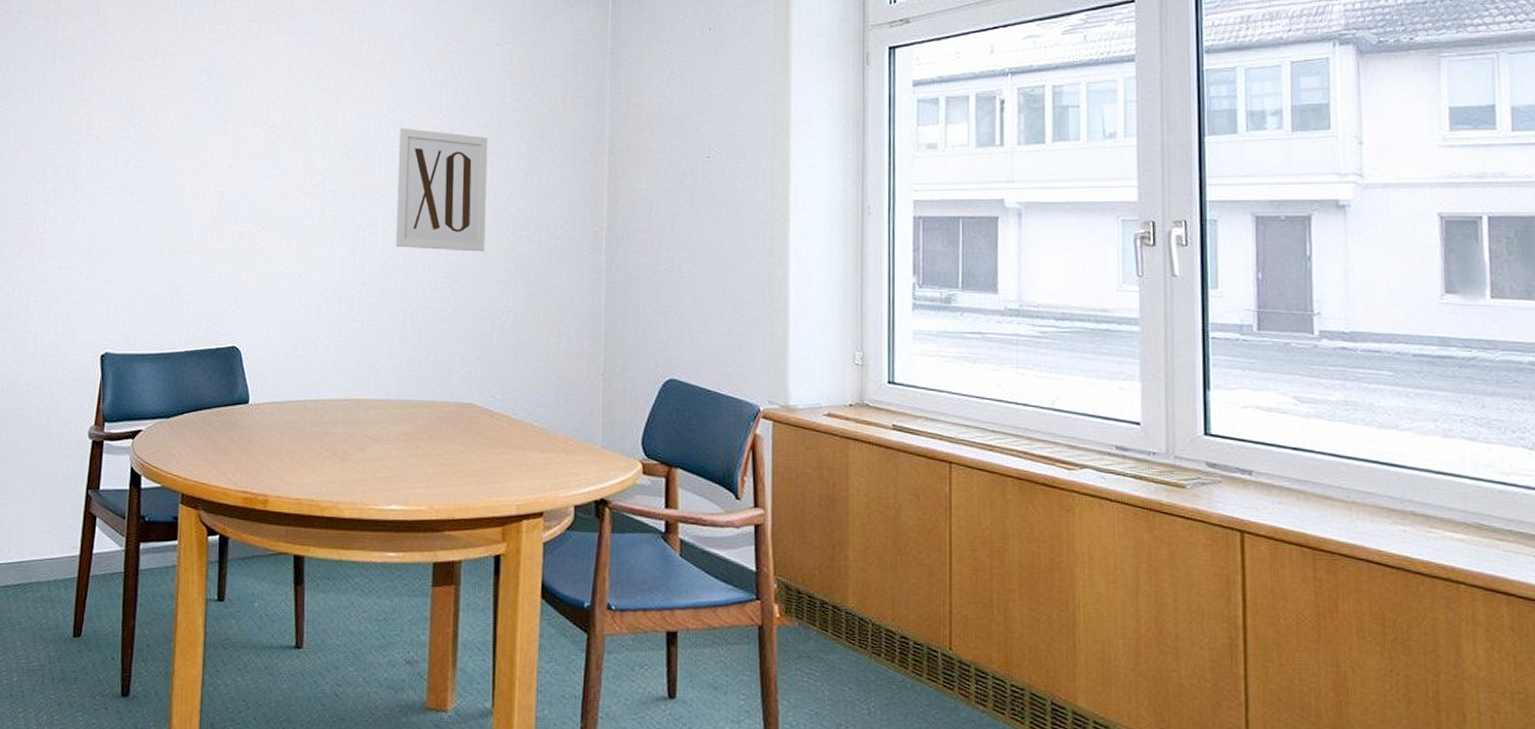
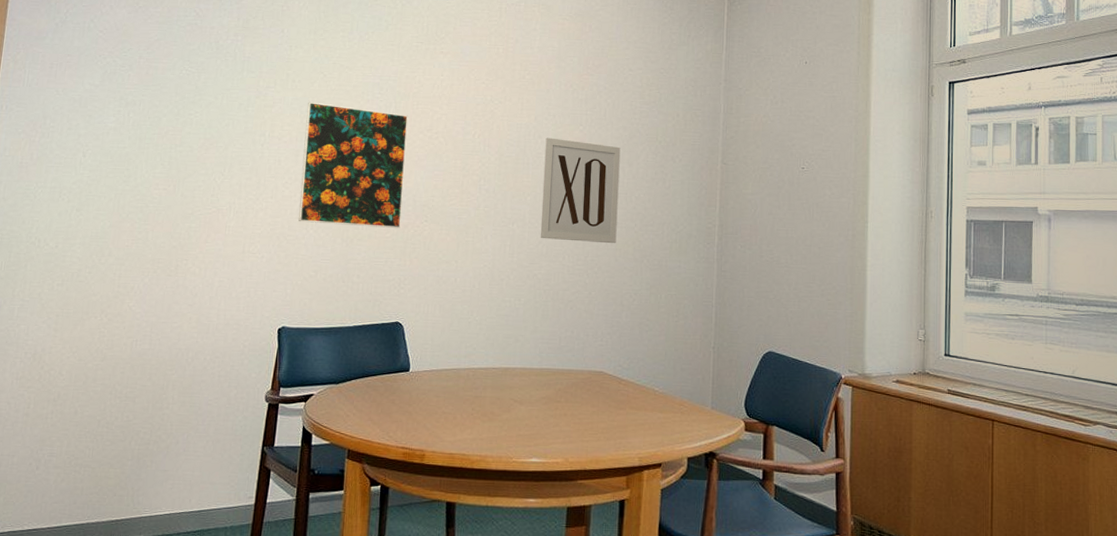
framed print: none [121,93,242,238] -> present [298,102,409,228]

